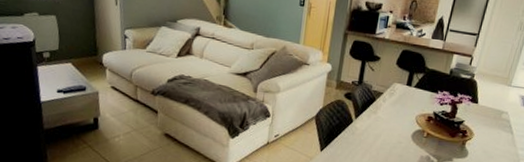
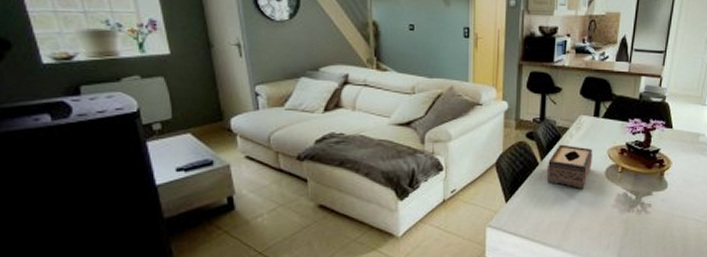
tissue box: none [358,106,403,147] -> present [546,144,593,188]

